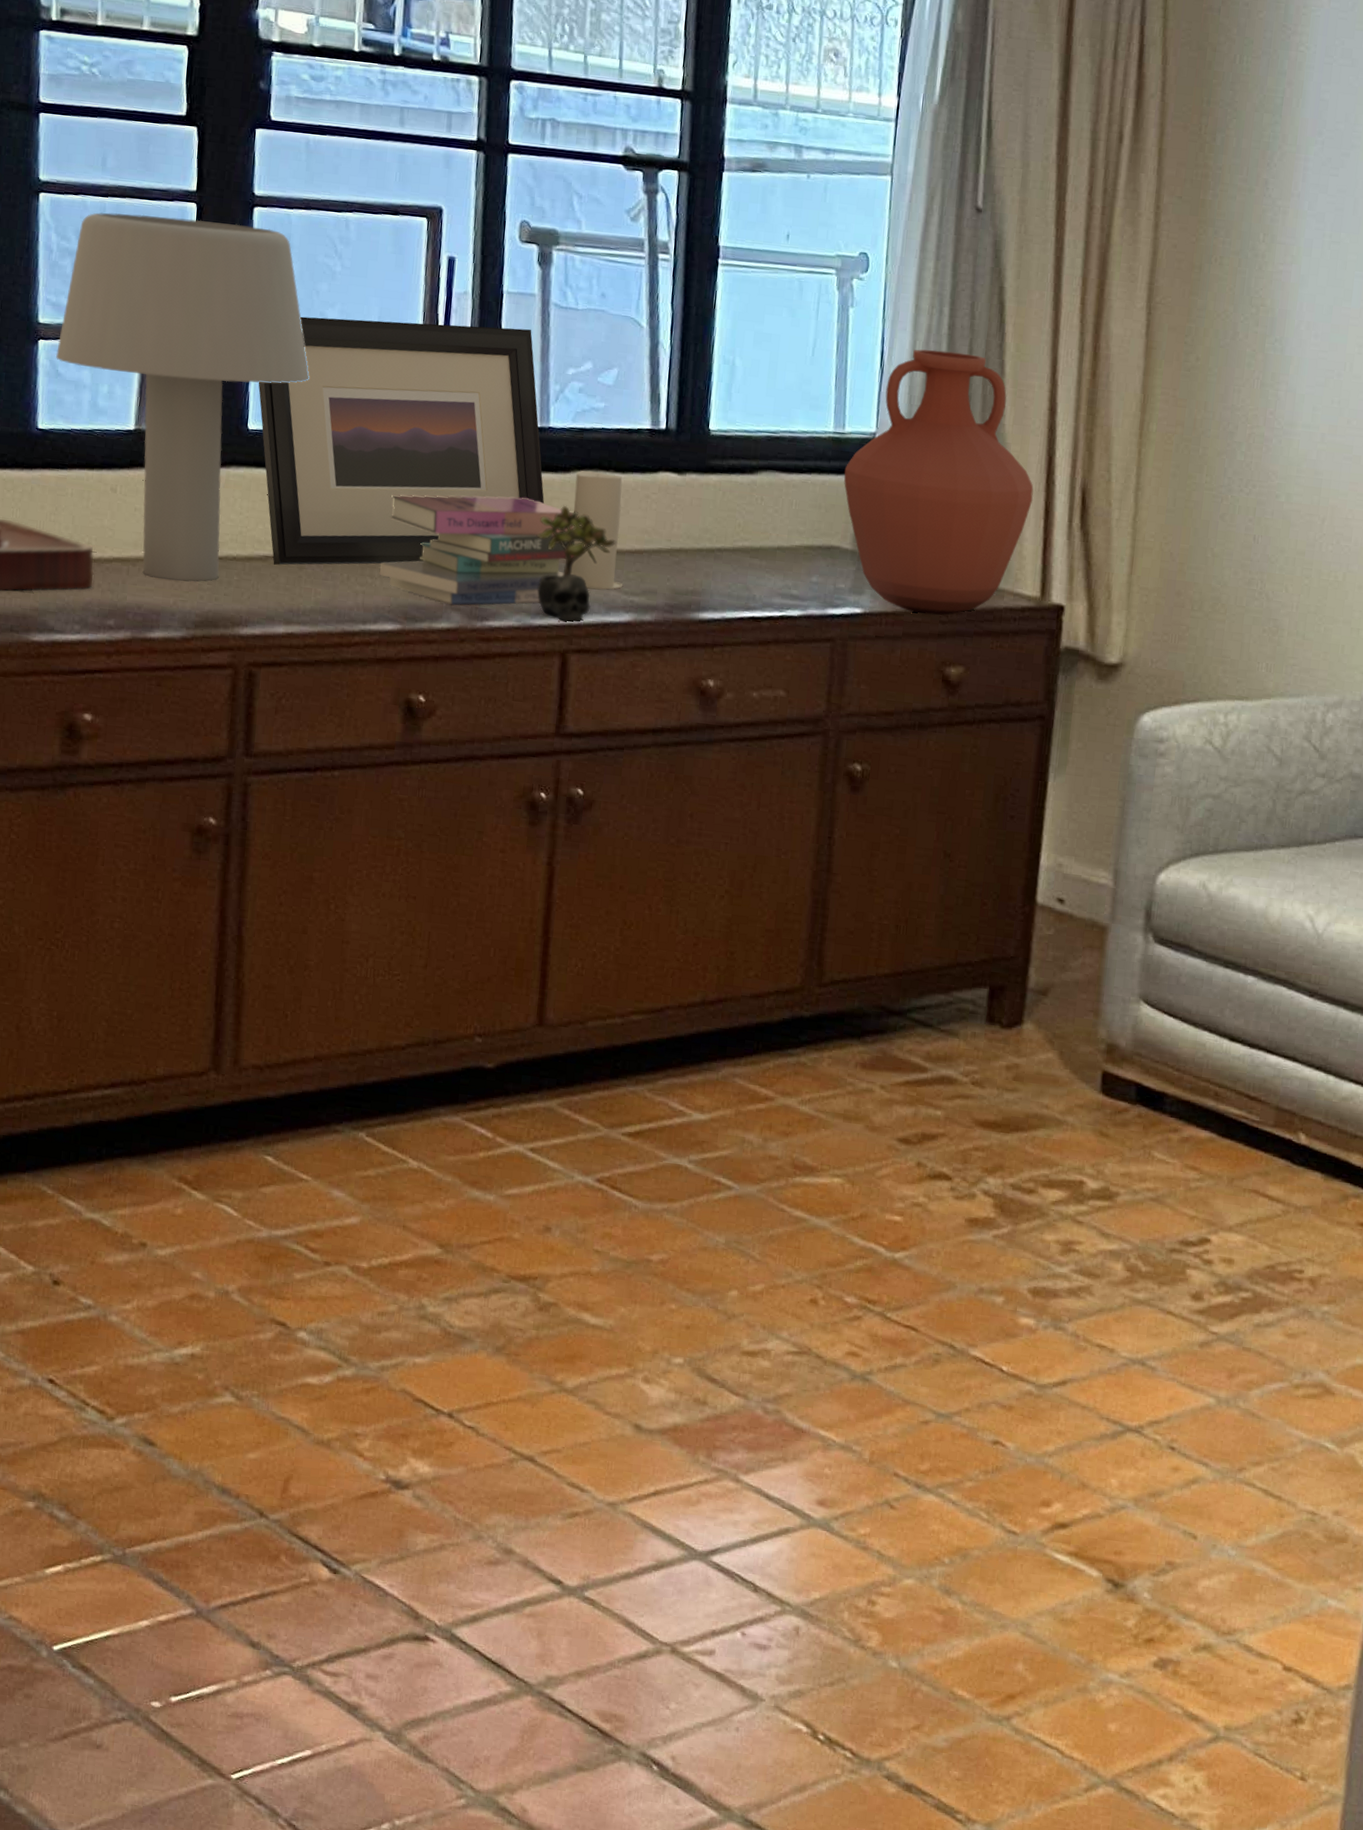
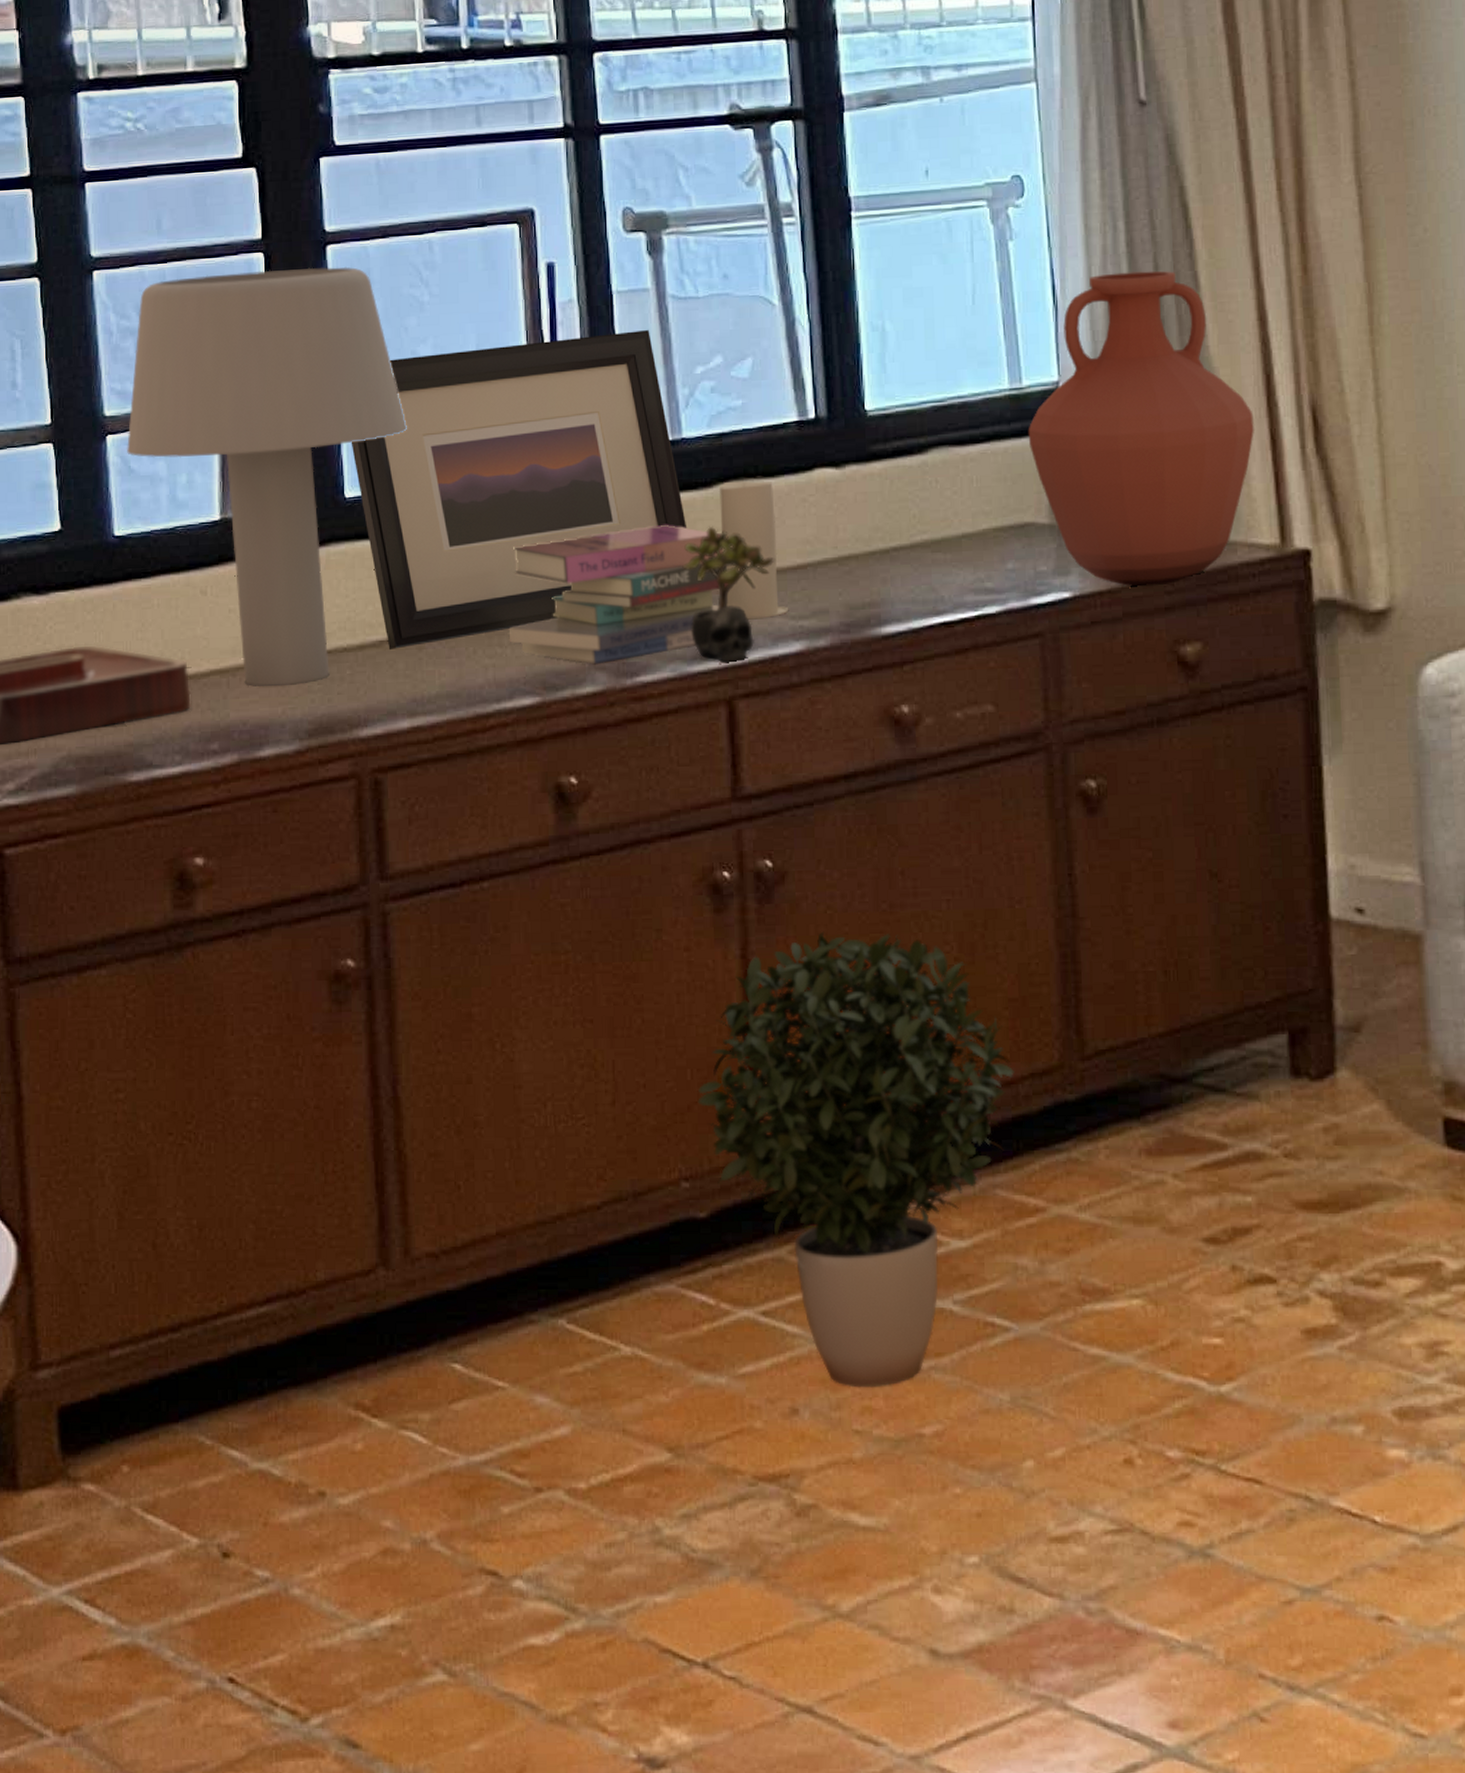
potted plant: none [496,853,763,1219] -> present [697,931,1014,1388]

